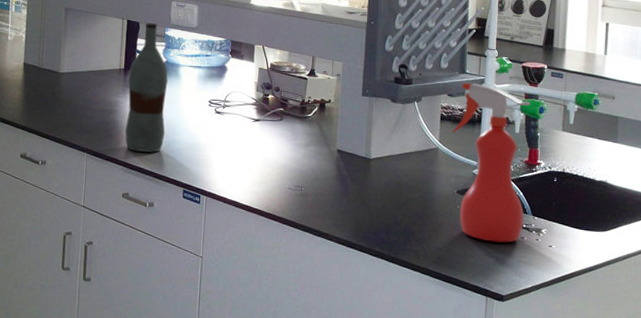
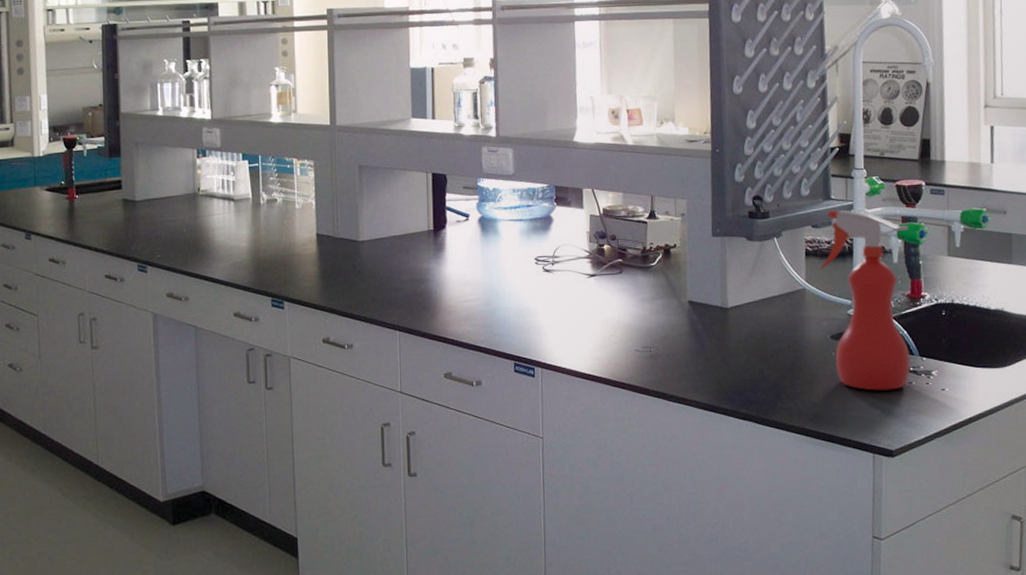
bottle: present [125,23,168,153] -> none [439,174,488,324]

